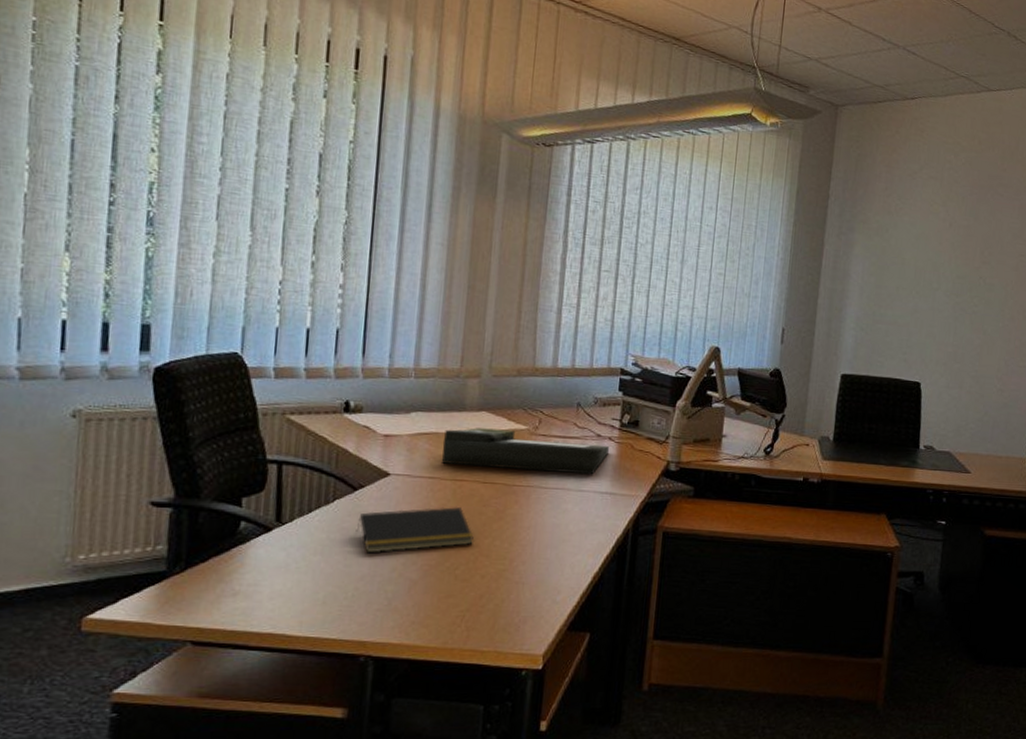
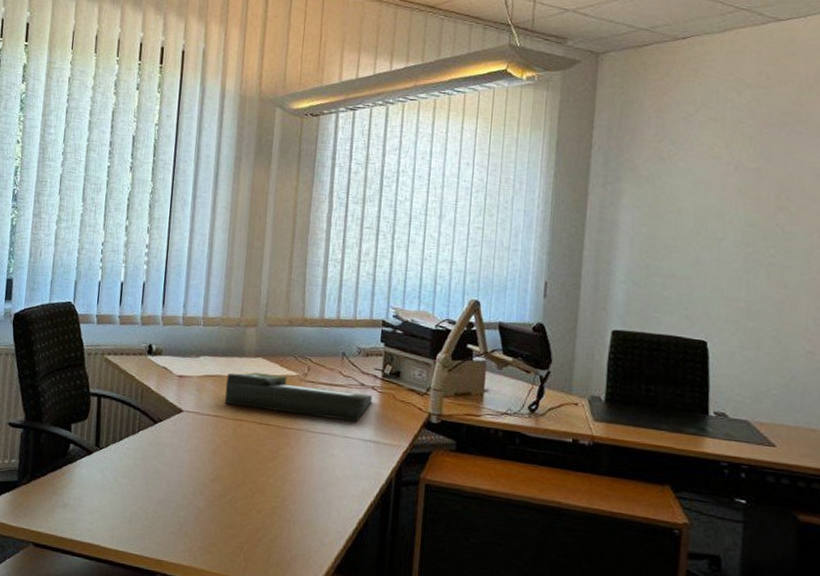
notepad: present [356,506,474,554] -> none [155,443,251,482]

